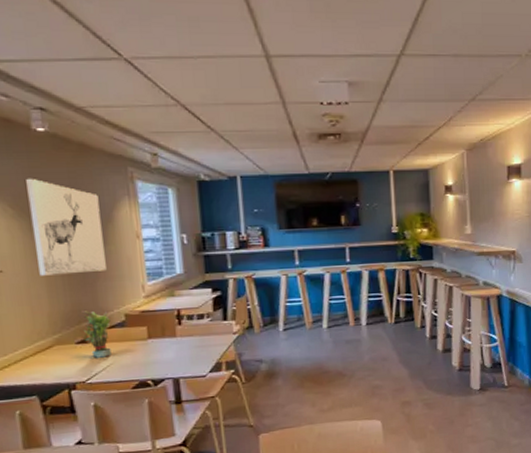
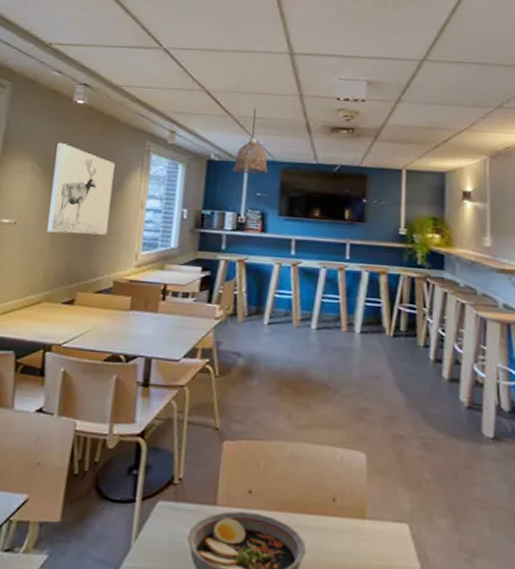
potted plant: present [82,311,111,358] -> none [68,271,99,323]
pendant lamp: none [226,121,261,191] -> present [233,108,268,174]

